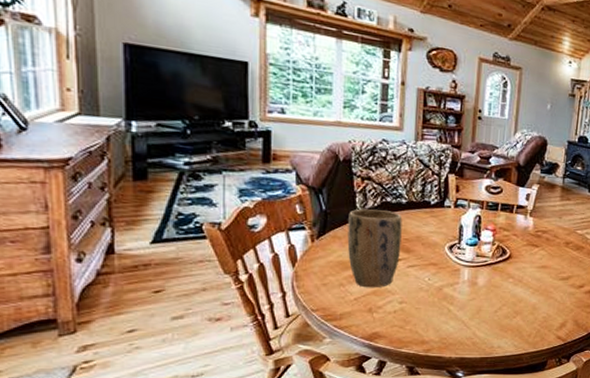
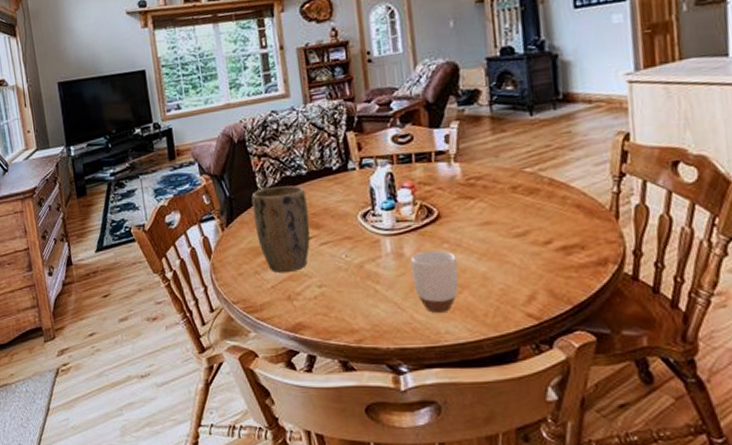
mug: none [480,282,517,332] -> present [411,250,459,314]

